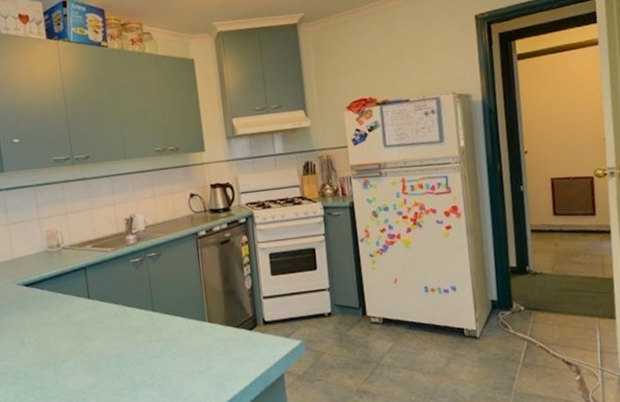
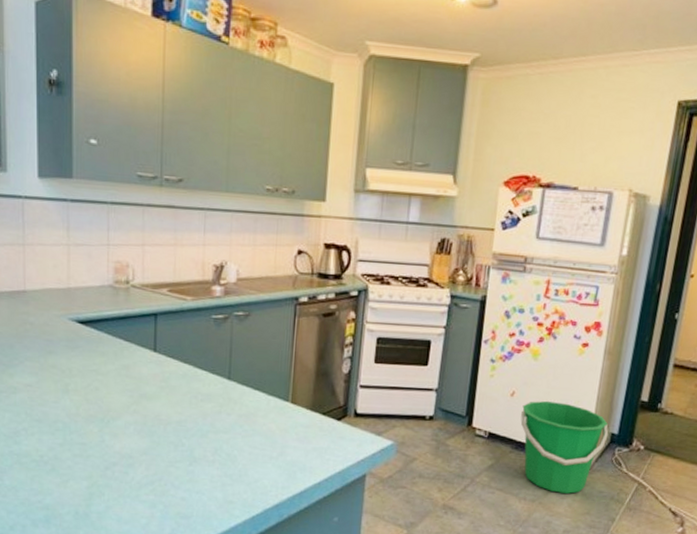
bucket: none [406,280,489,362] -> present [520,400,609,494]

